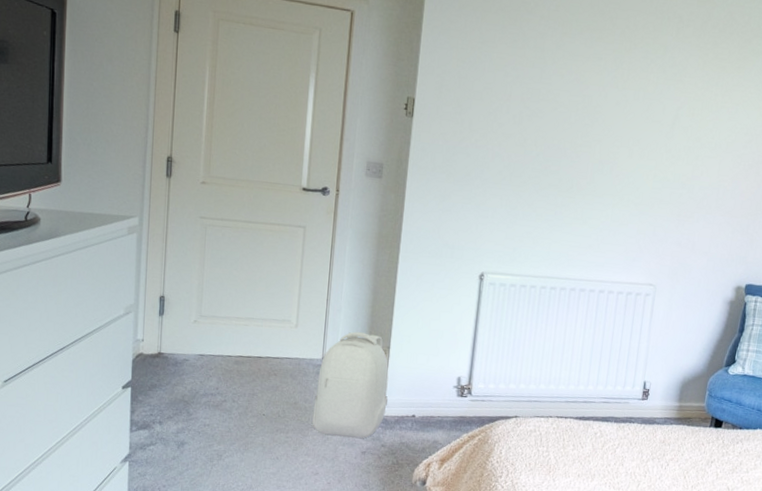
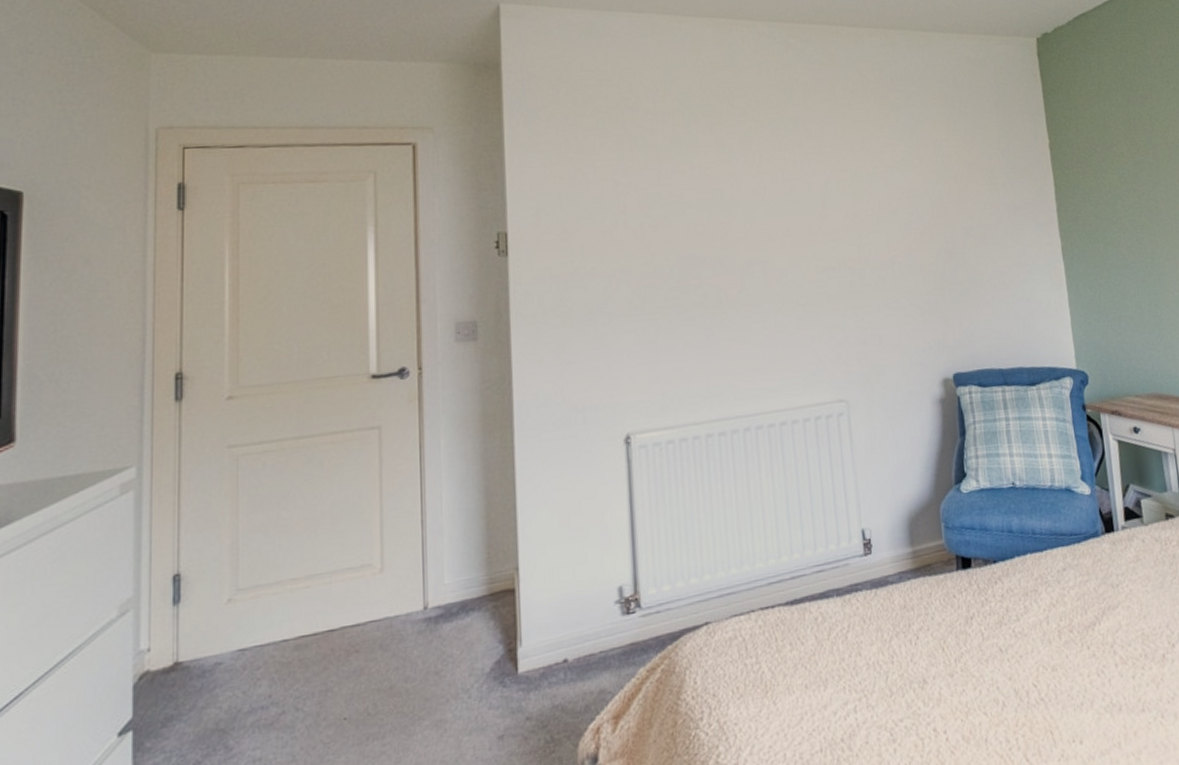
backpack: present [312,331,389,438] -> none [419,554,525,725]

